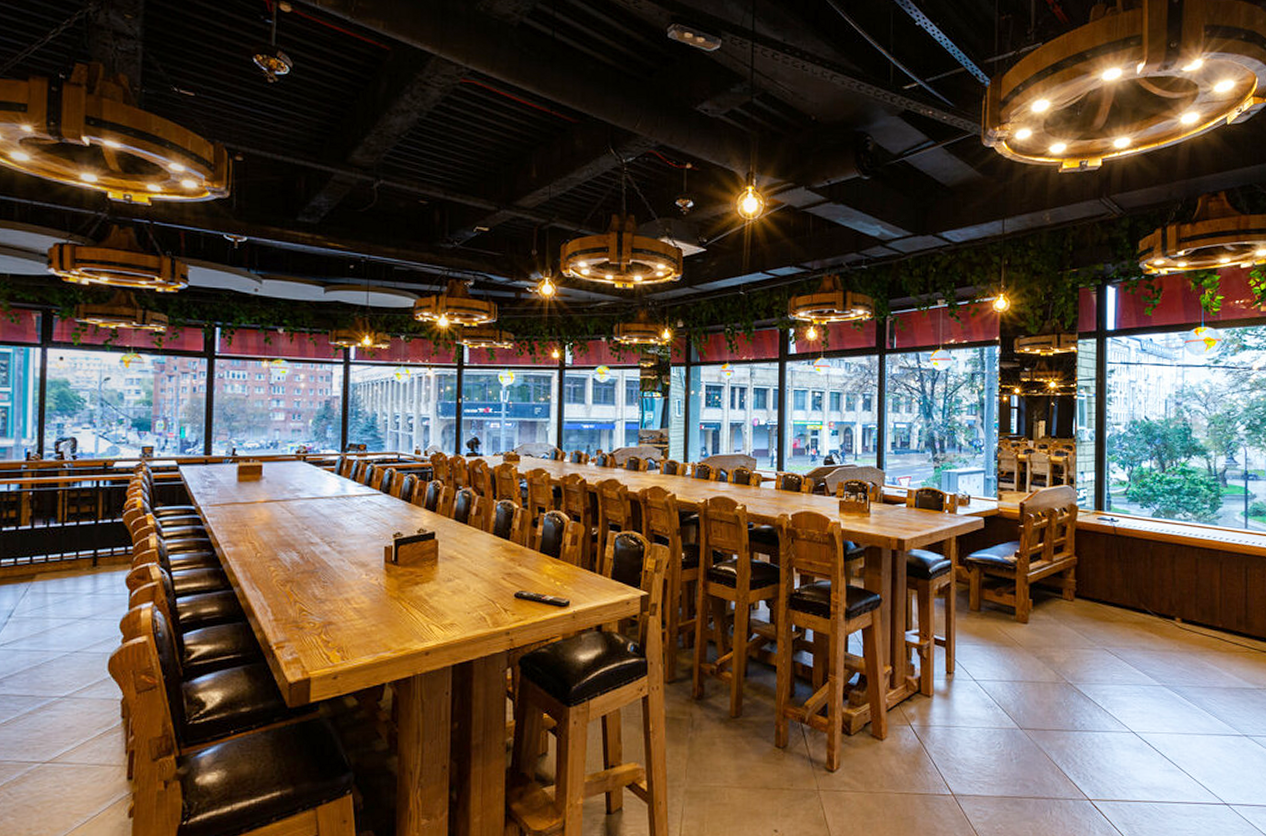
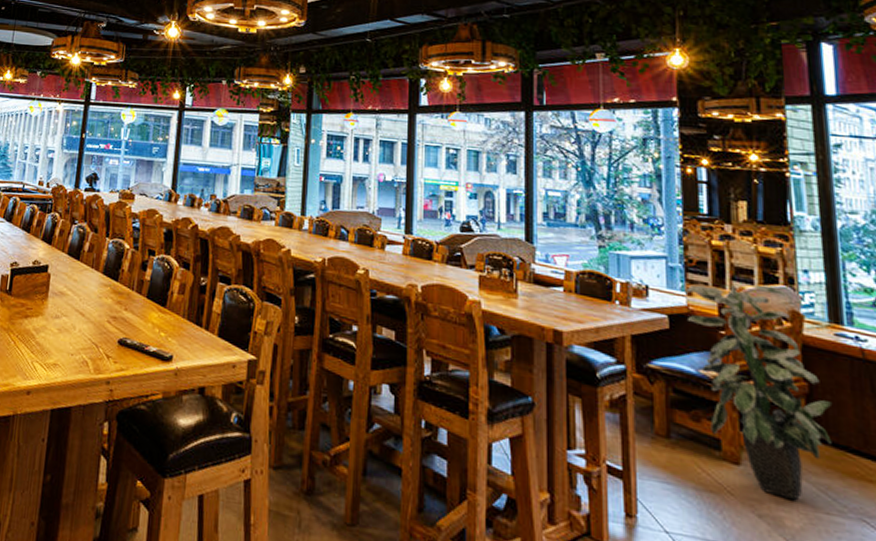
indoor plant: none [997,486,1092,643] -> present [685,284,833,501]

